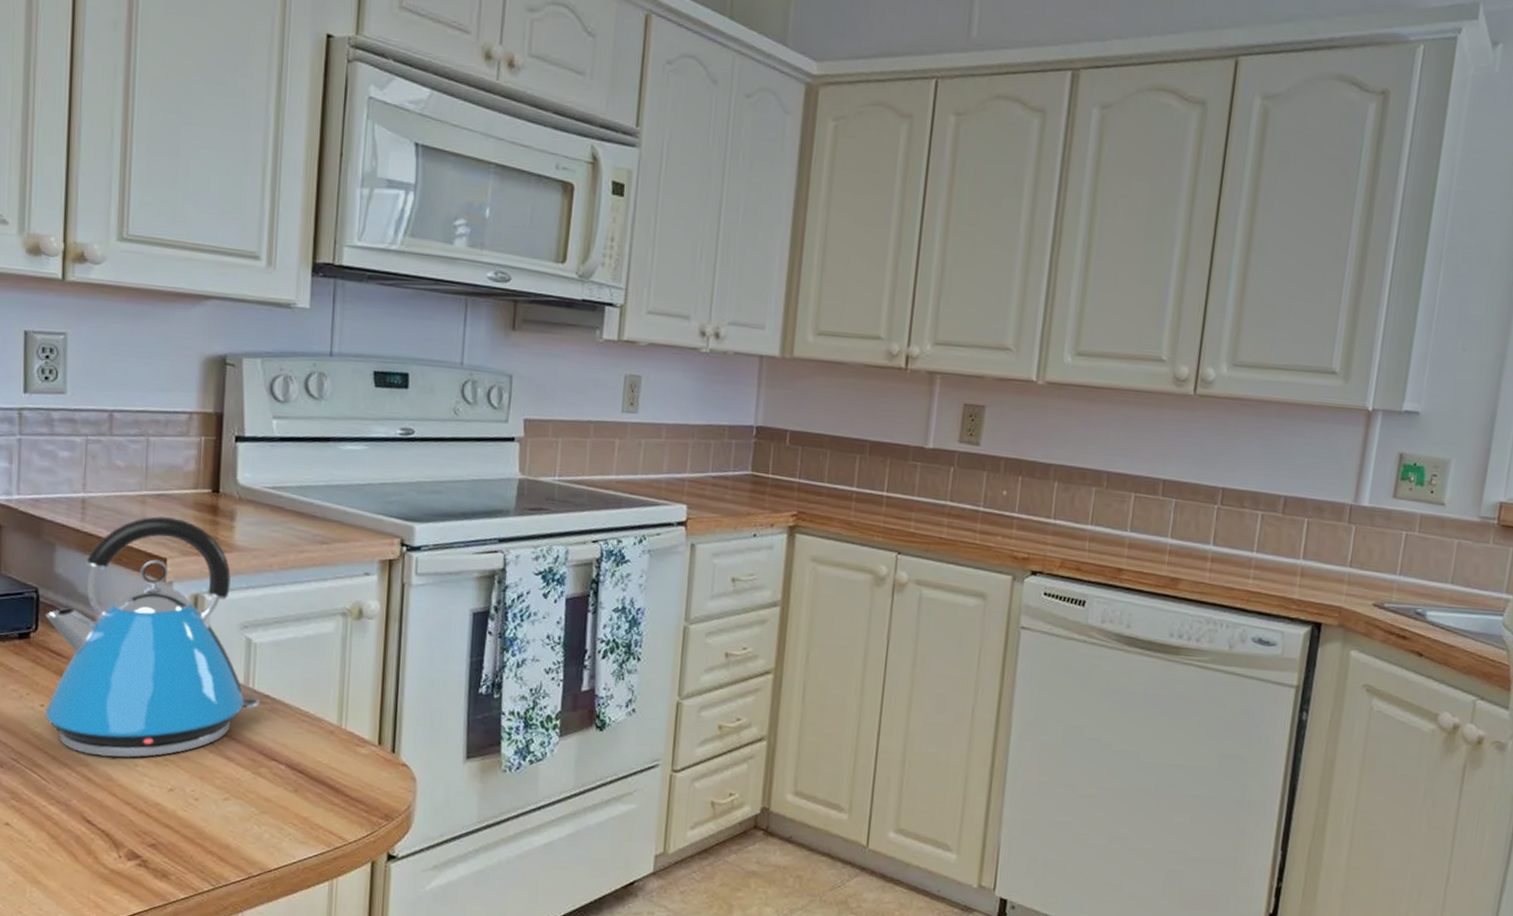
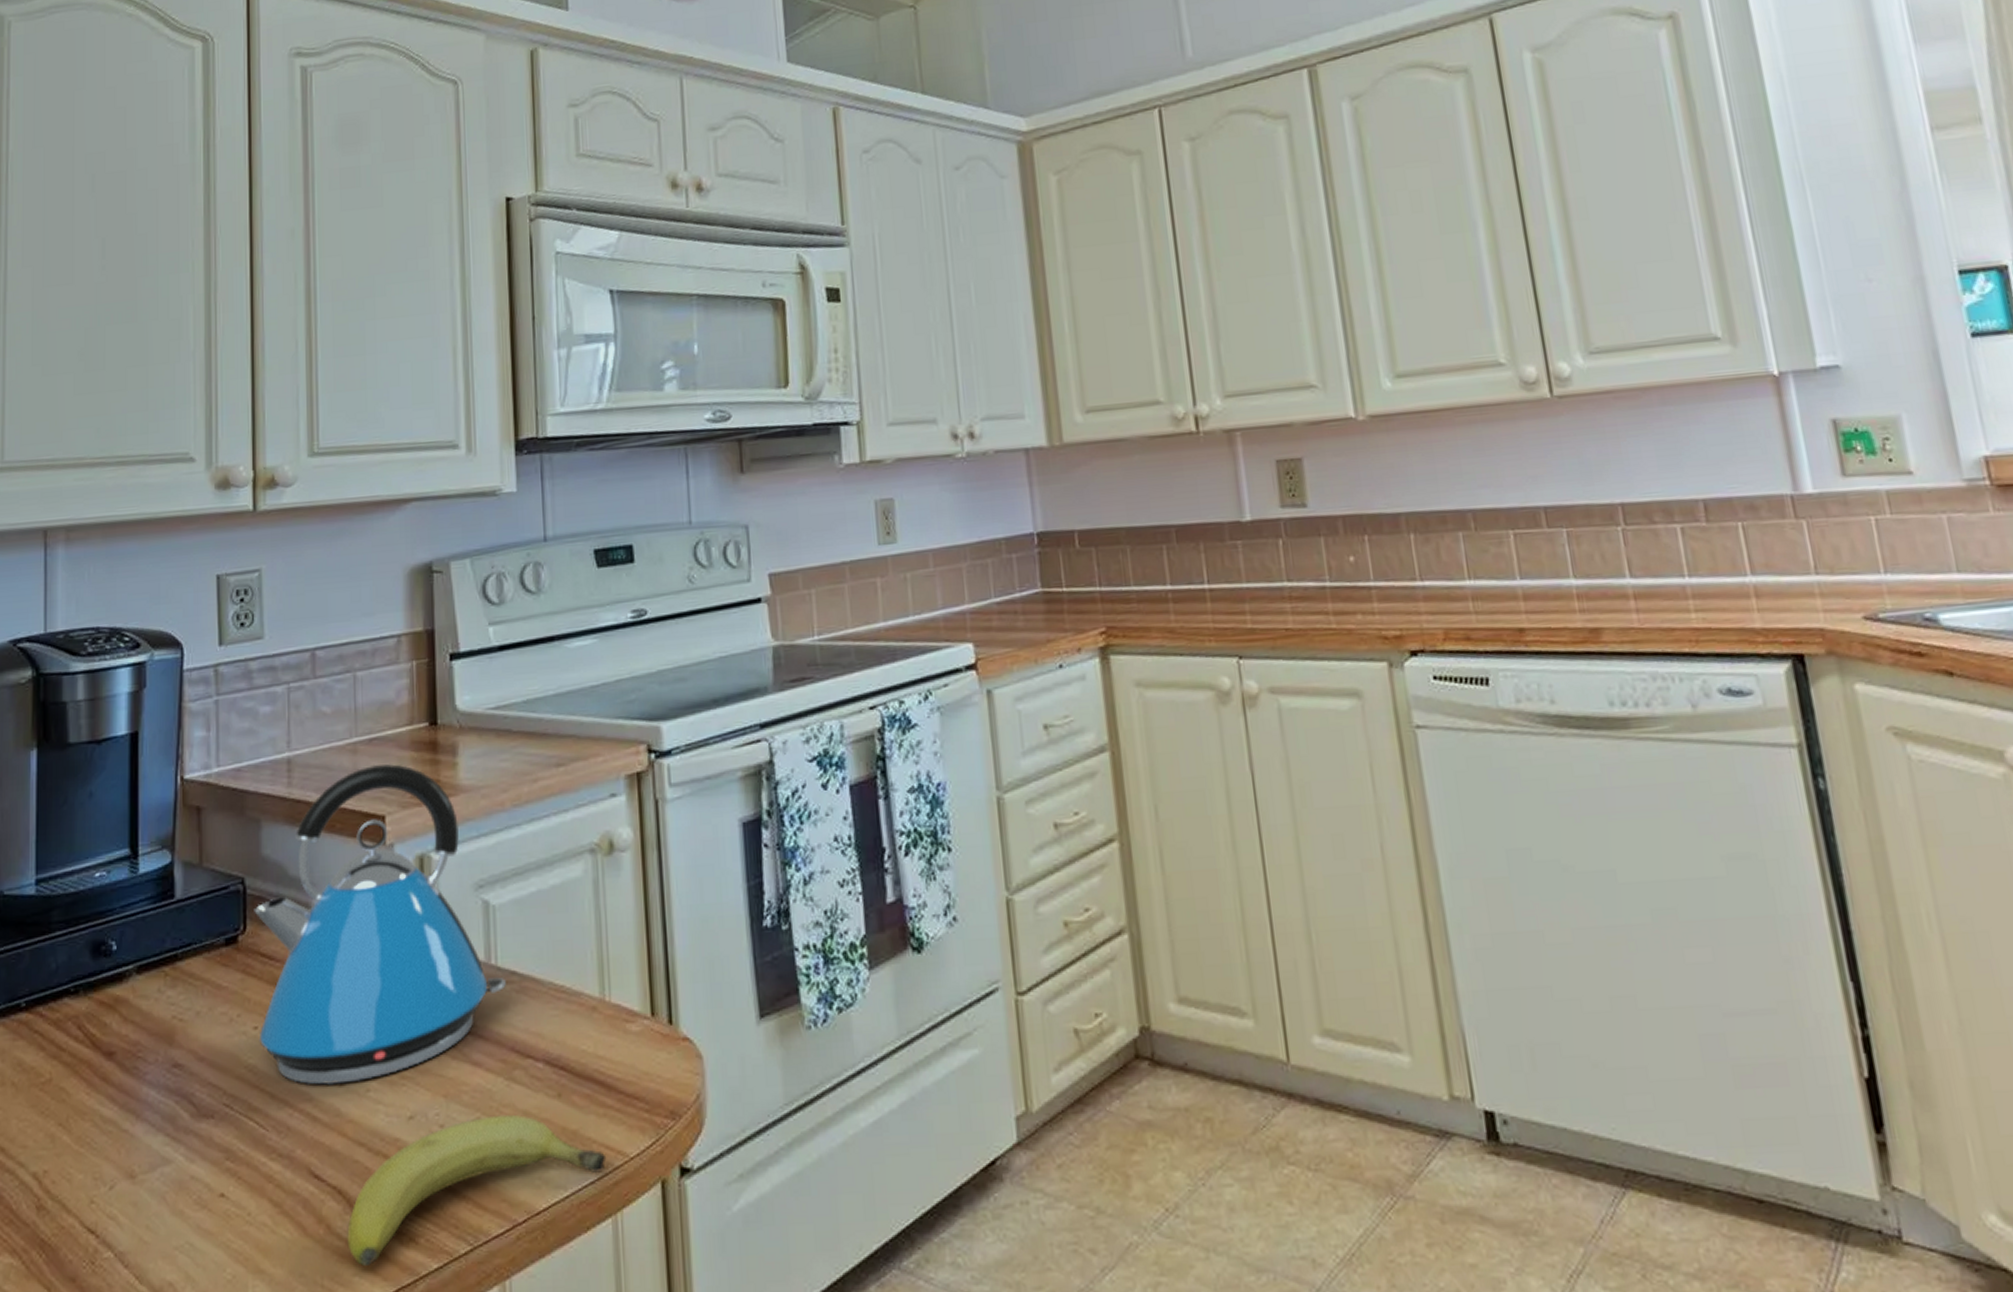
fruit: none [111,798,330,889] -> present [347,1114,607,1266]

